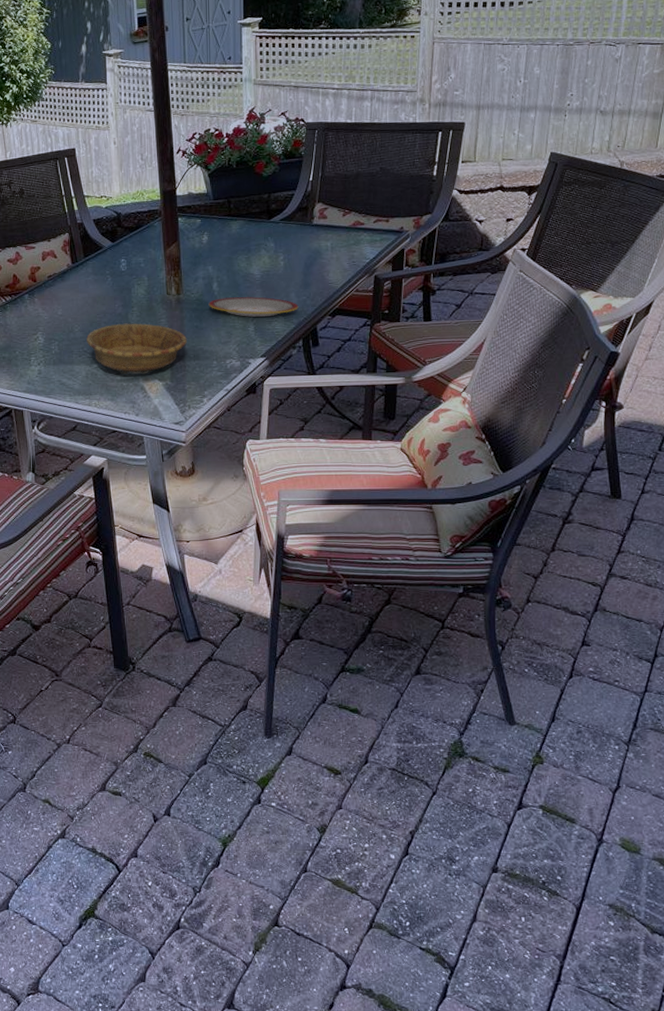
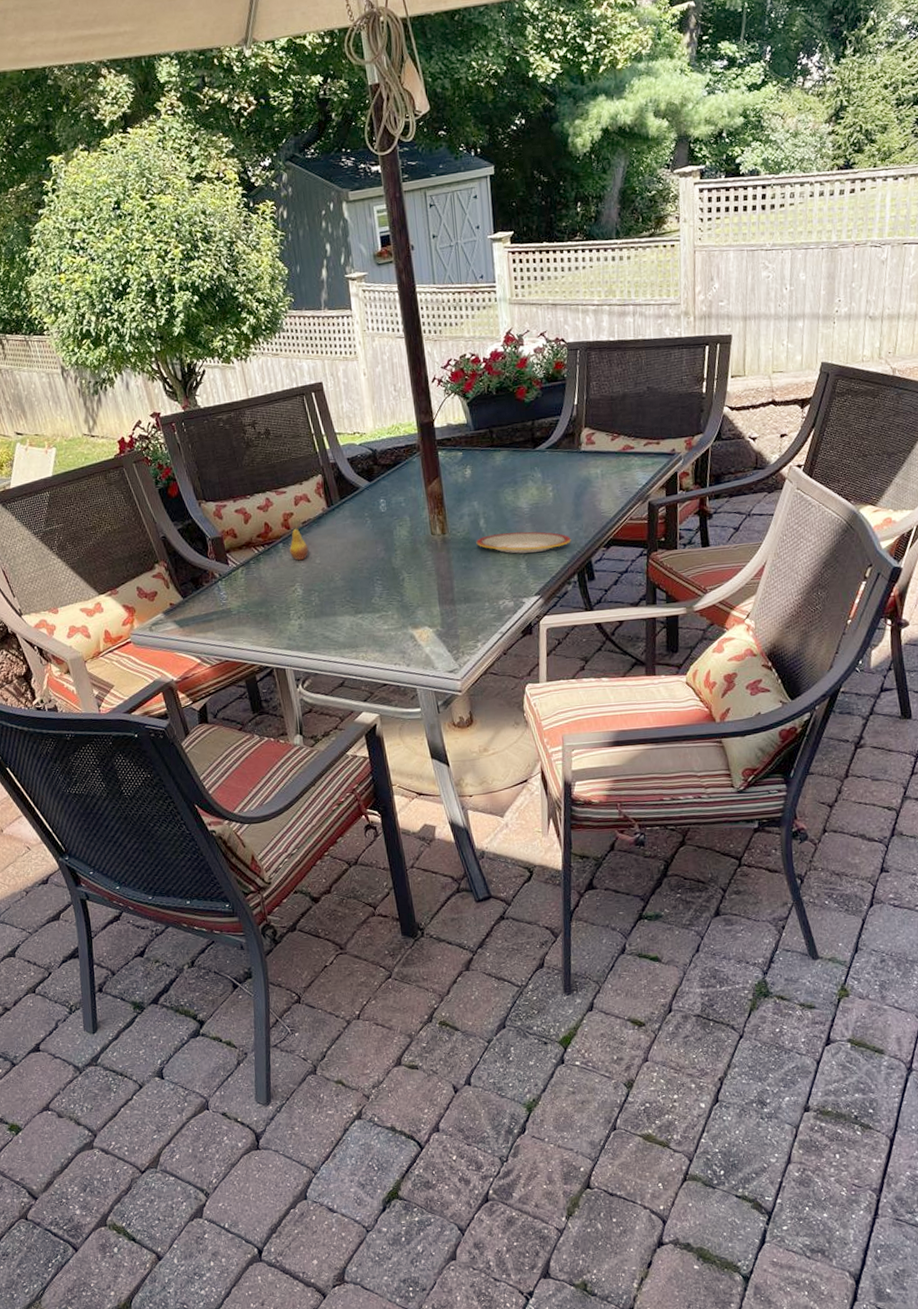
fruit: none [35,275,52,312] -> present [289,522,309,561]
decorative bowl: present [86,323,187,375] -> none [348,567,456,623]

